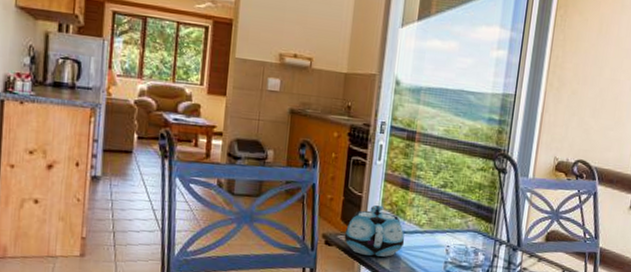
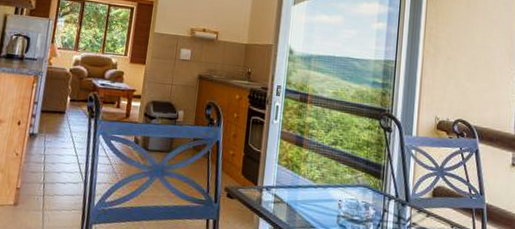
teapot: present [344,204,405,257] -> none [244,160,300,210]

